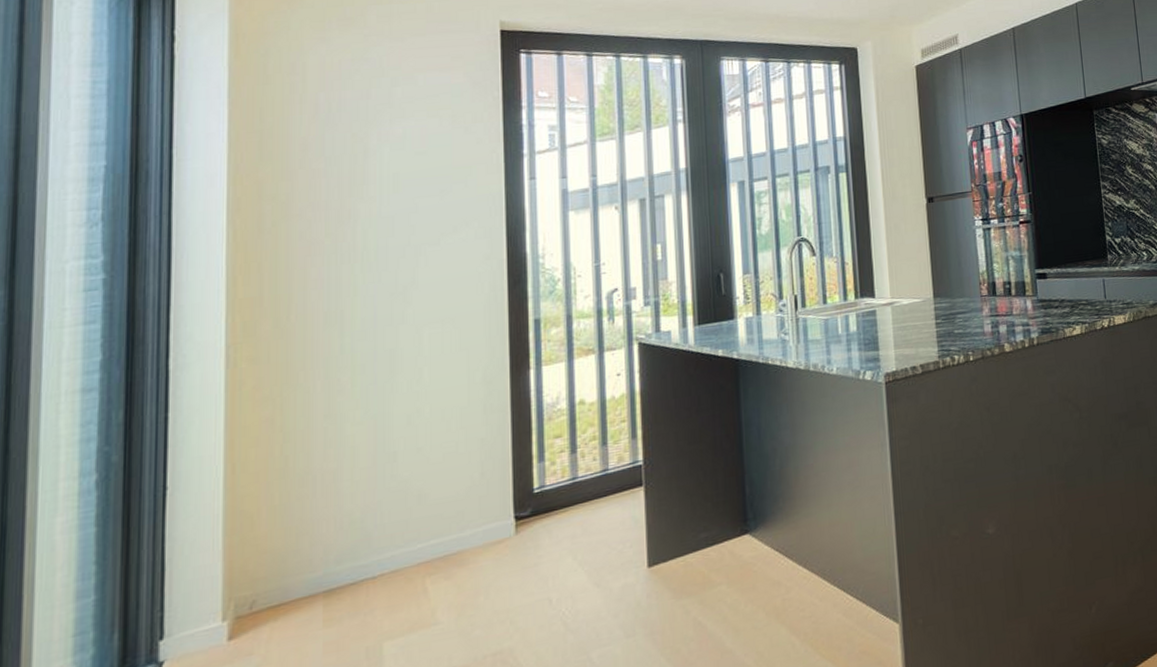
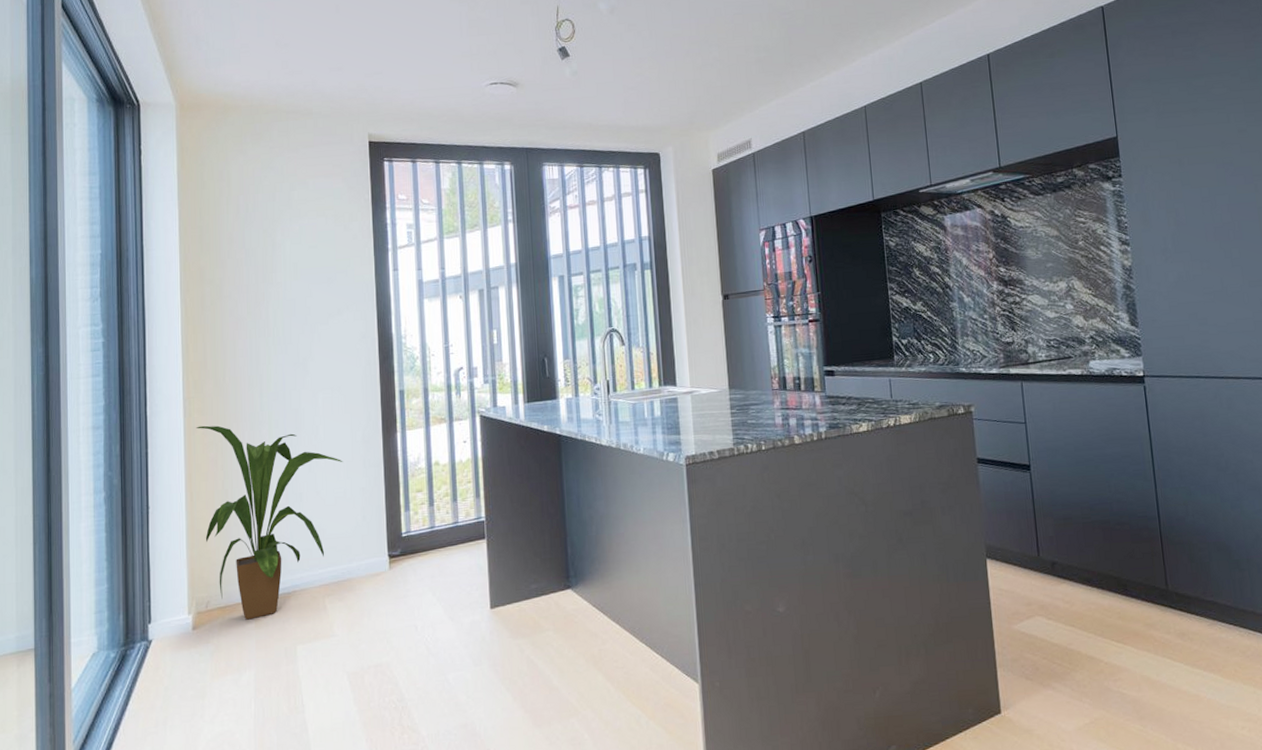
house plant: none [244,376,455,619] -> present [196,425,343,620]

